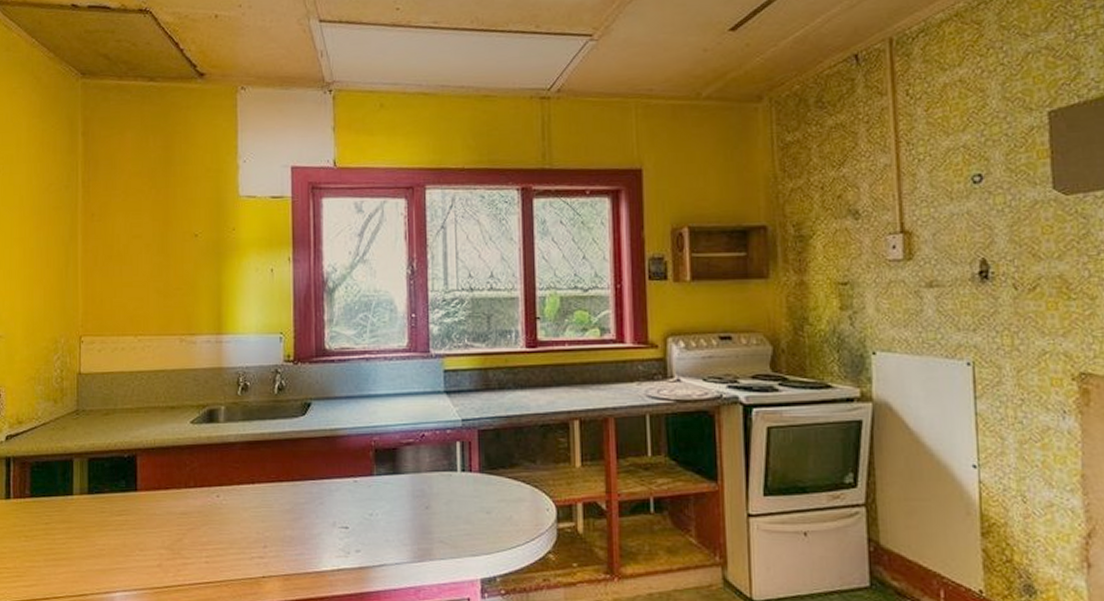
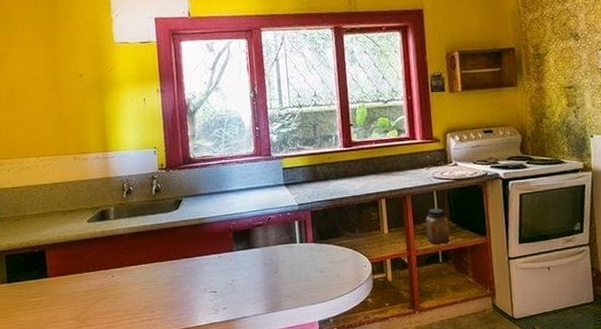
jar: none [633,439,667,489] -> present [425,208,450,245]

